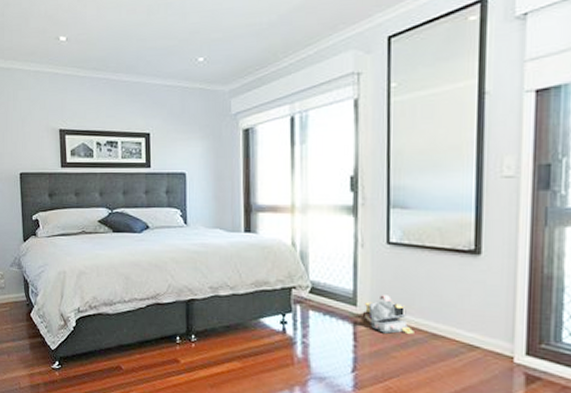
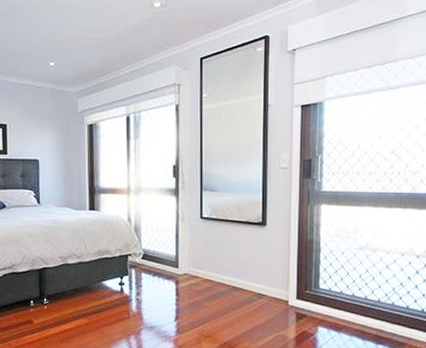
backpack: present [362,295,414,334] -> none [182,258,221,289]

